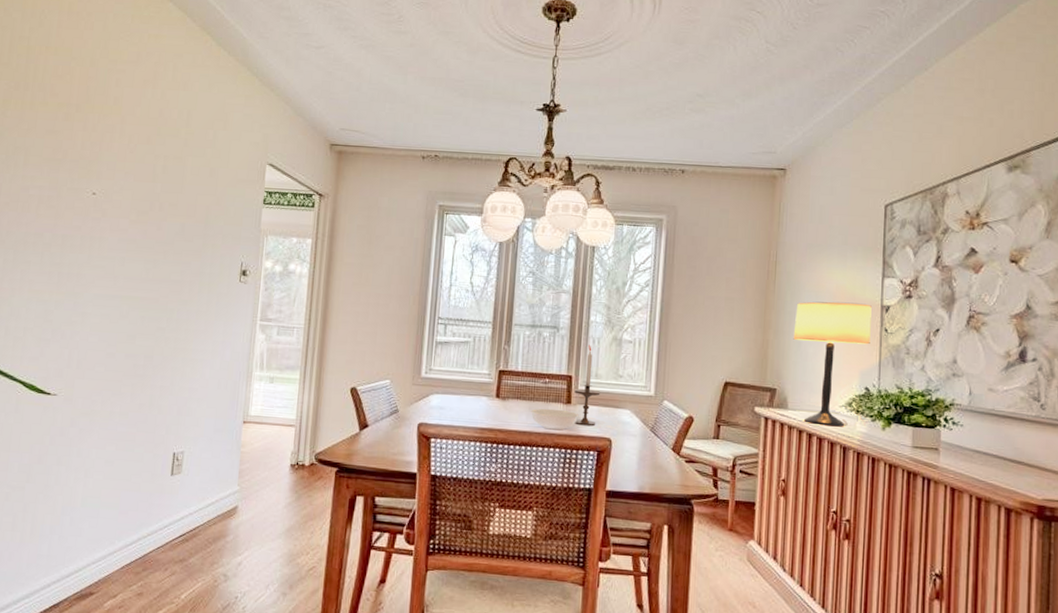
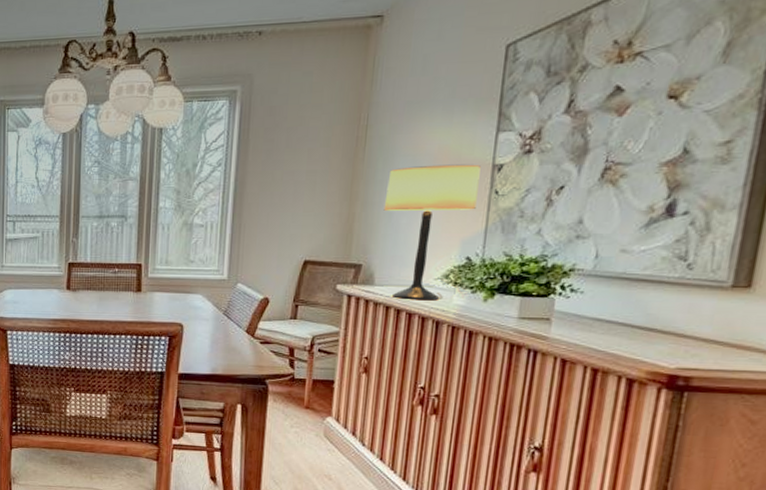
bowl: present [531,408,579,432] -> none [101,297,150,319]
candlestick: present [574,344,601,427] -> none [144,231,171,313]

